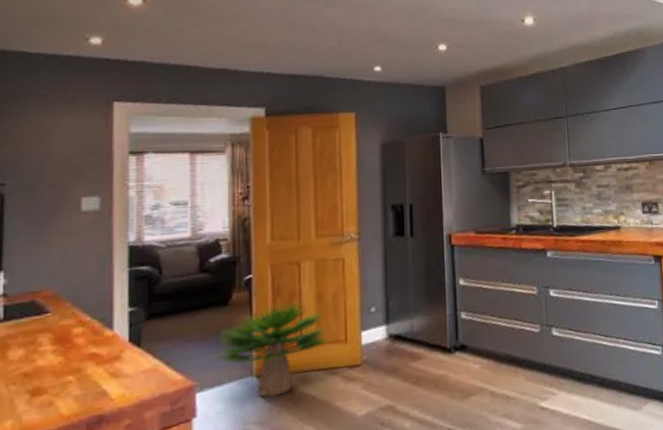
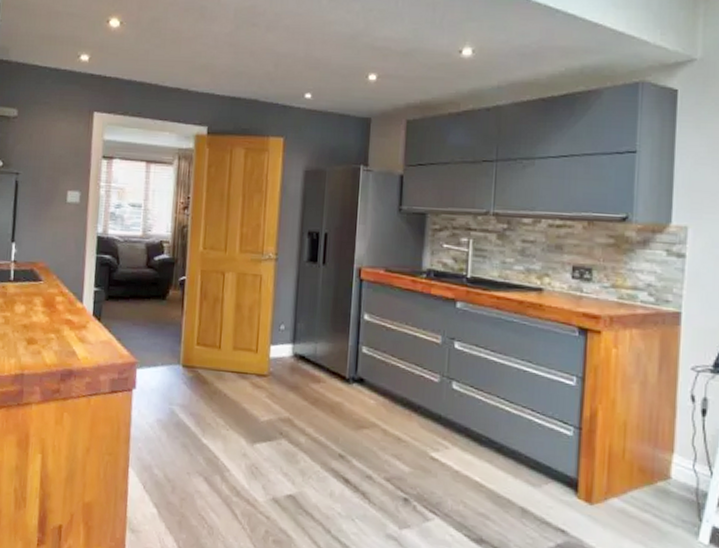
potted plant: present [216,301,331,398] -> none [153,305,244,386]

